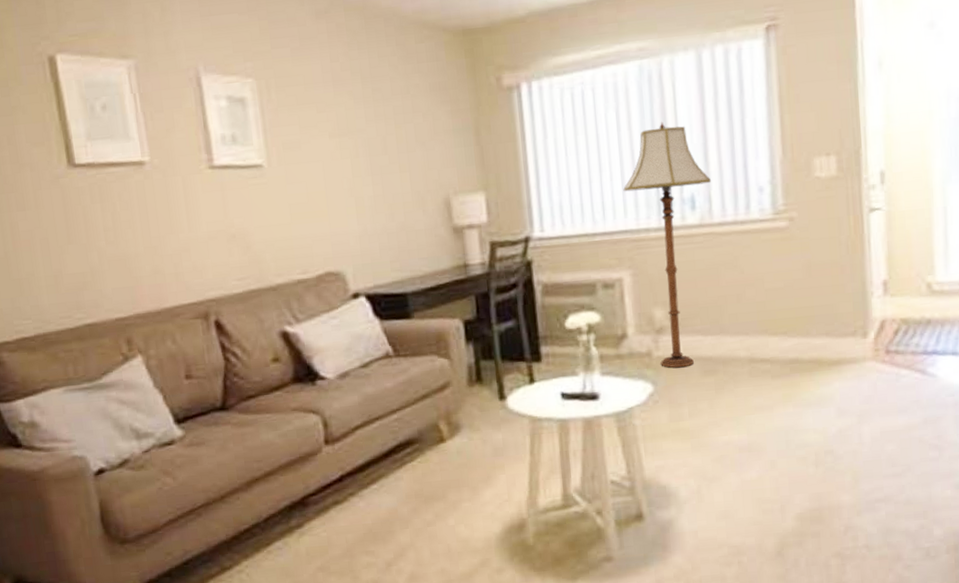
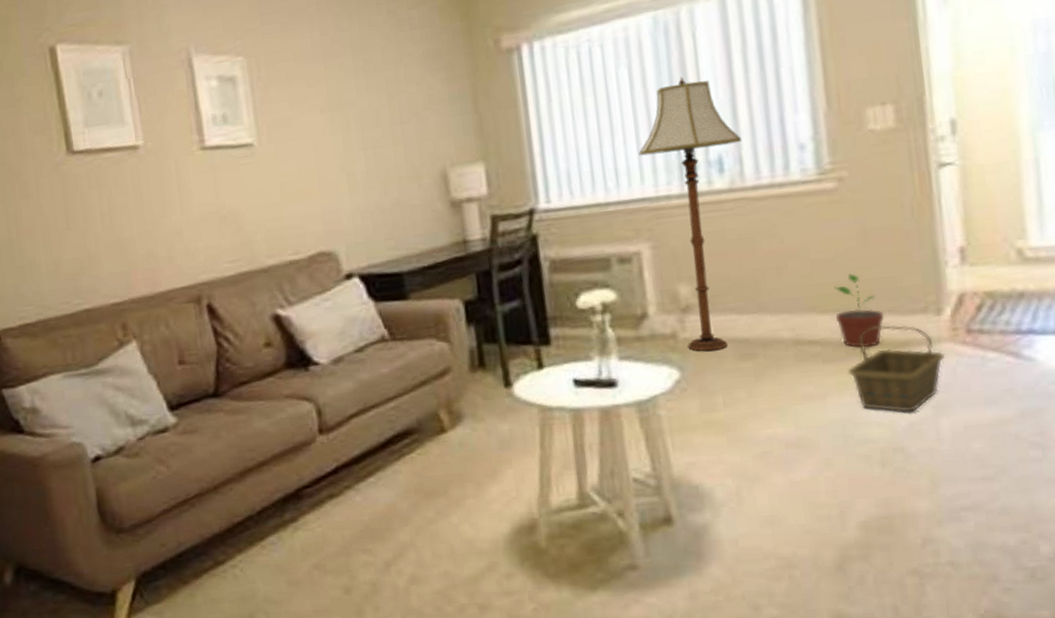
potted plant: none [783,301,822,366] -> present [834,273,885,349]
basket: none [791,346,868,421] -> present [847,325,945,413]

